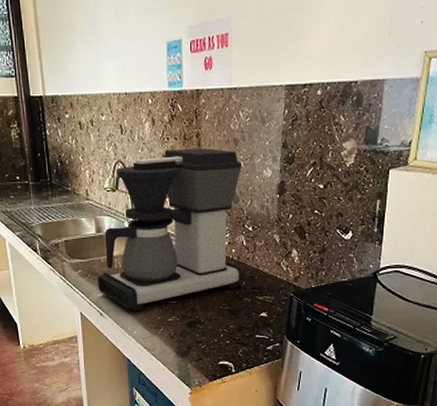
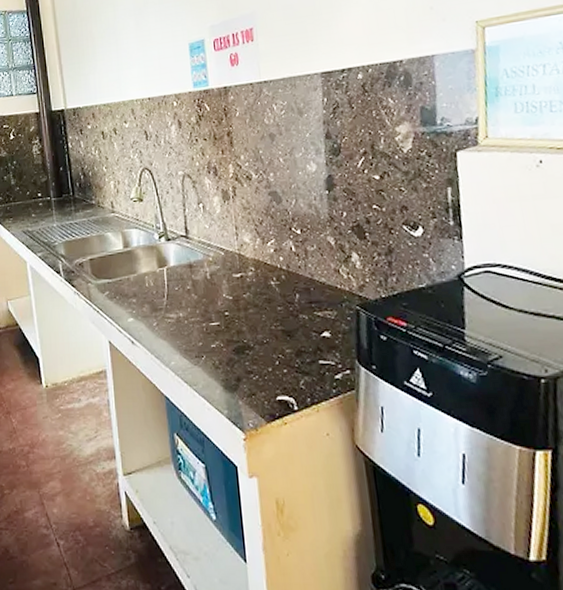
coffee maker: present [97,147,246,311] -> none [126,146,300,337]

